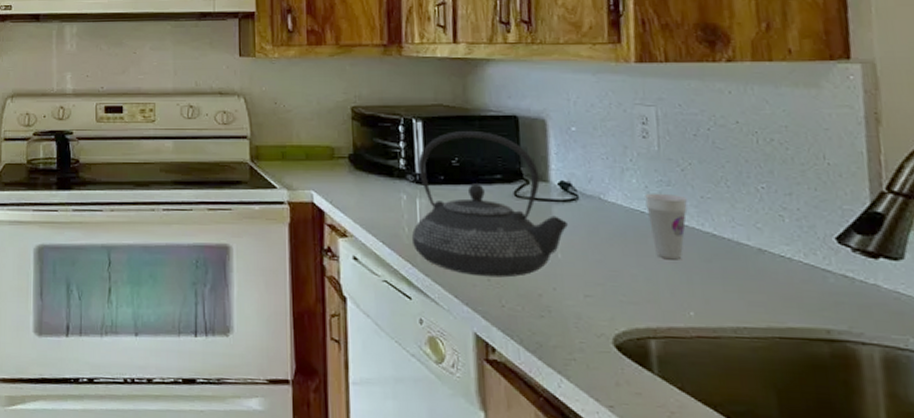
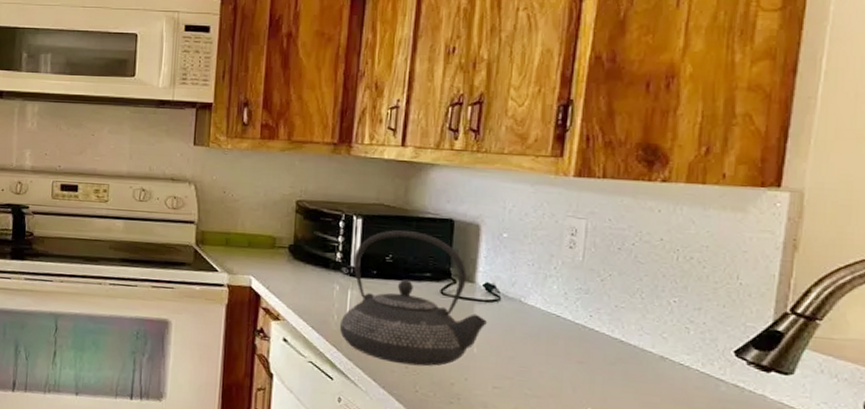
cup: present [645,193,688,260] -> none [562,299,602,361]

